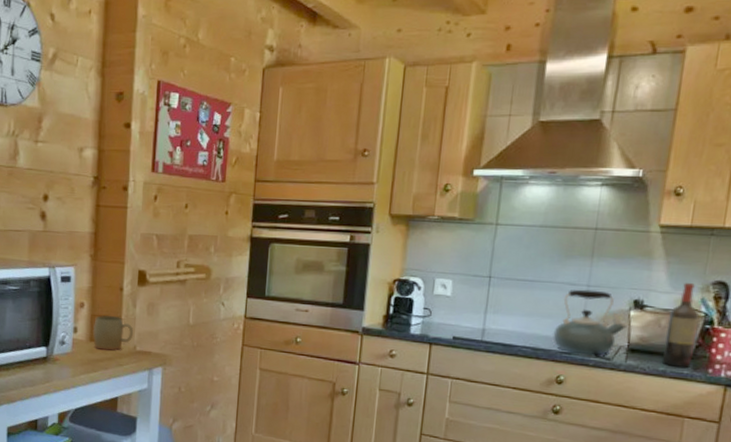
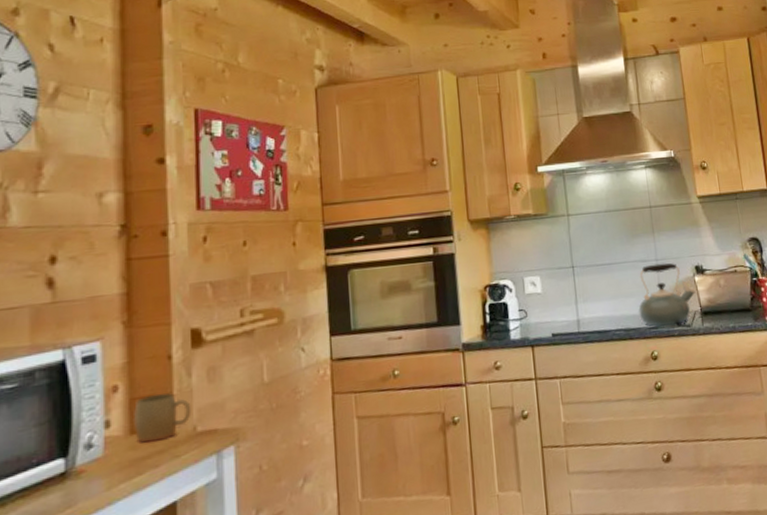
wine bottle: present [661,282,699,369] -> none [724,242,752,322]

